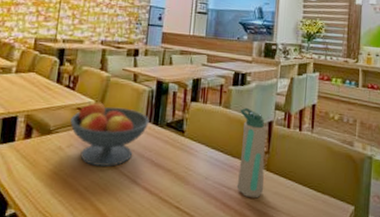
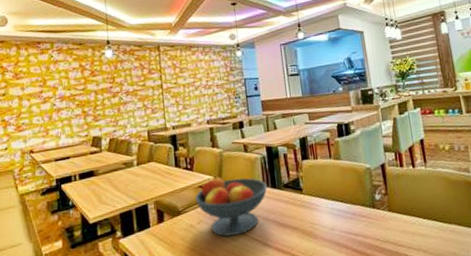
water bottle: present [236,107,266,197] -> none [351,155,391,240]

